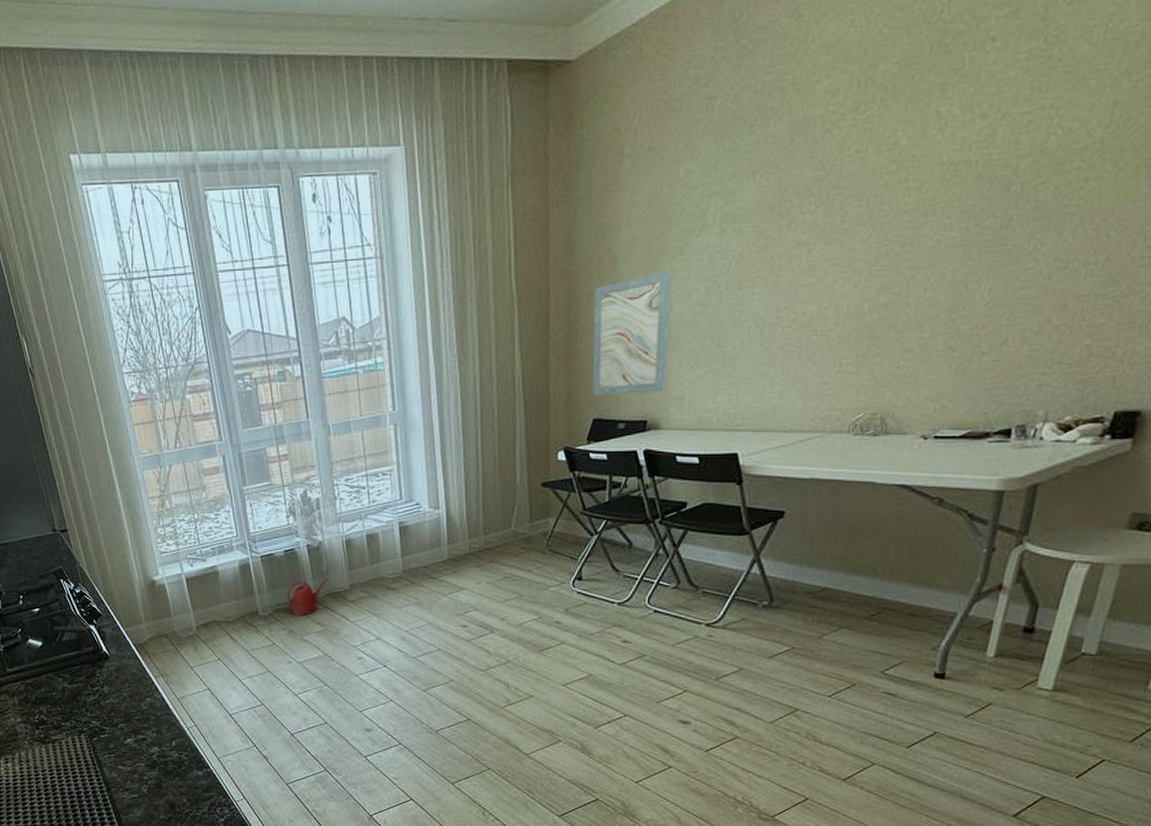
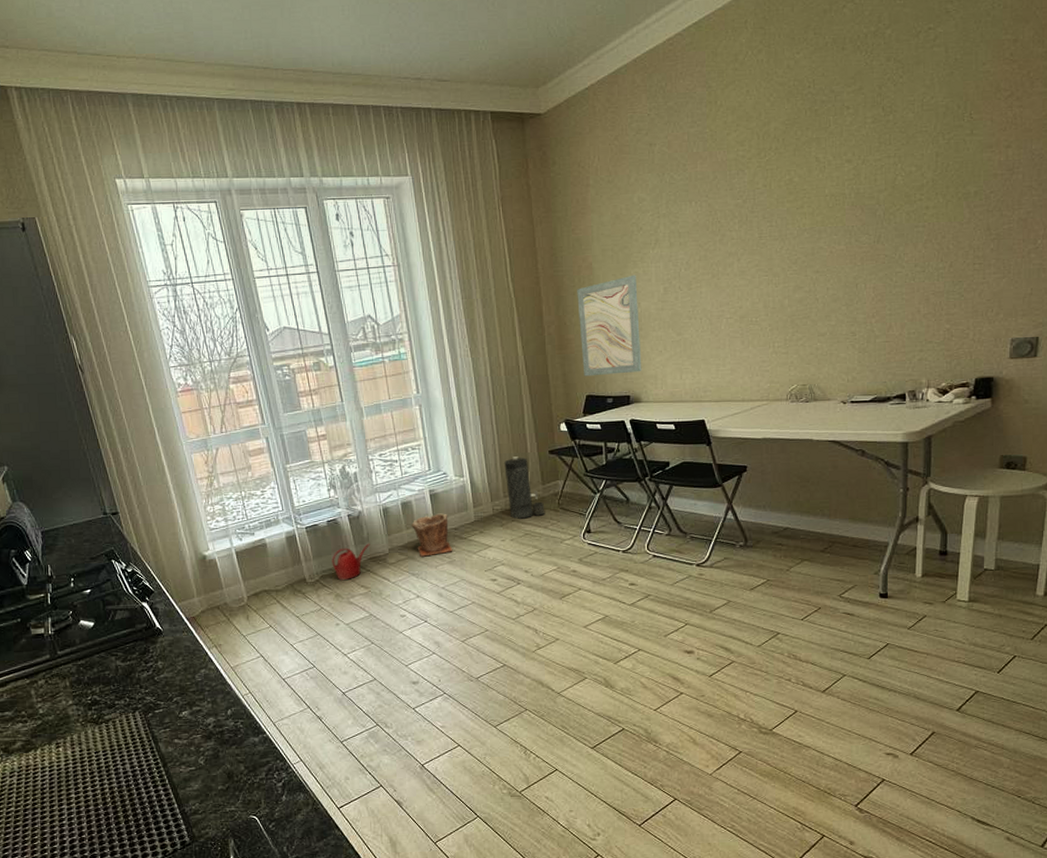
plant pot: none [376,548,421,596] -> present [411,513,453,557]
canister: none [487,488,531,560] -> present [504,456,545,519]

